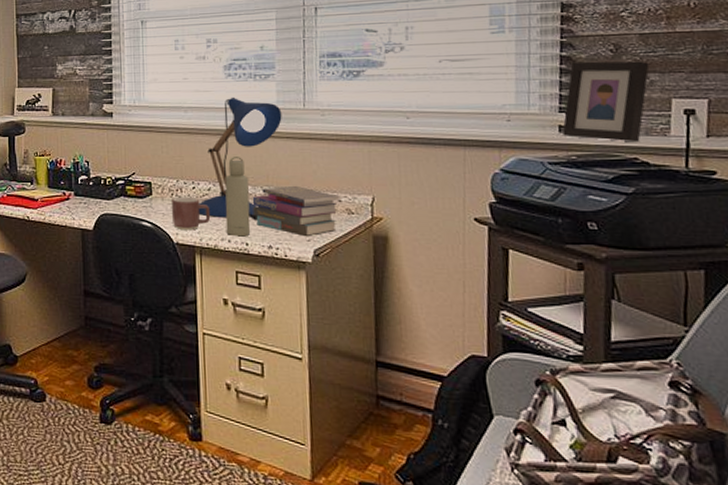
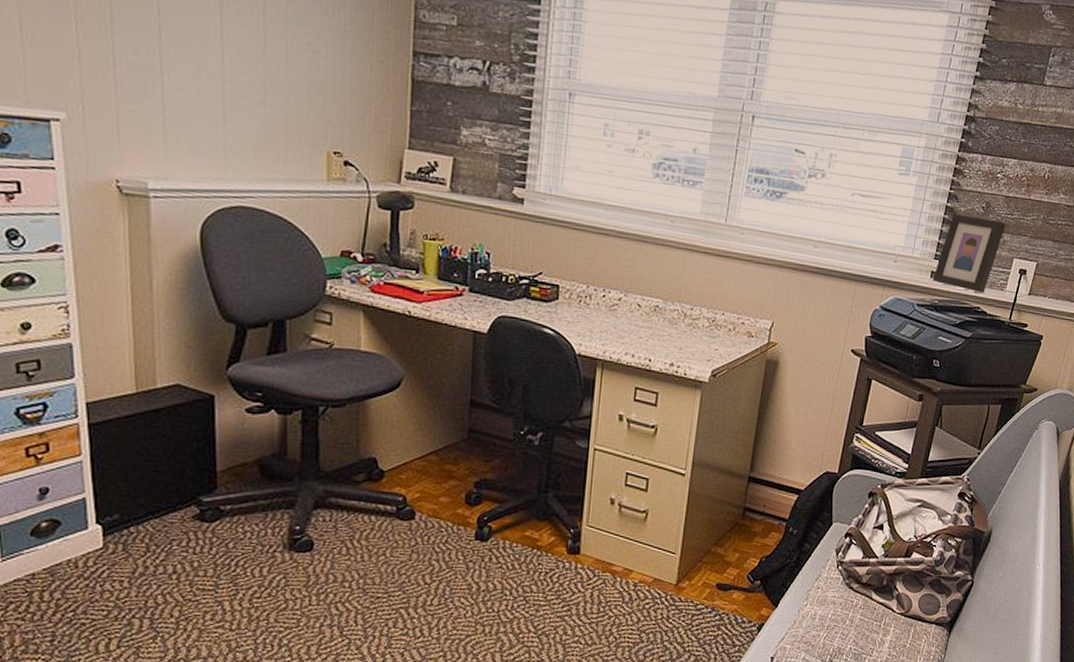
mug: present [170,196,211,231] -> none [576,304,618,342]
desk lamp: present [199,98,282,220] -> none [606,201,704,336]
bottle: present [225,157,251,237] -> none [631,267,662,352]
books: present [252,185,341,236] -> none [660,303,744,356]

